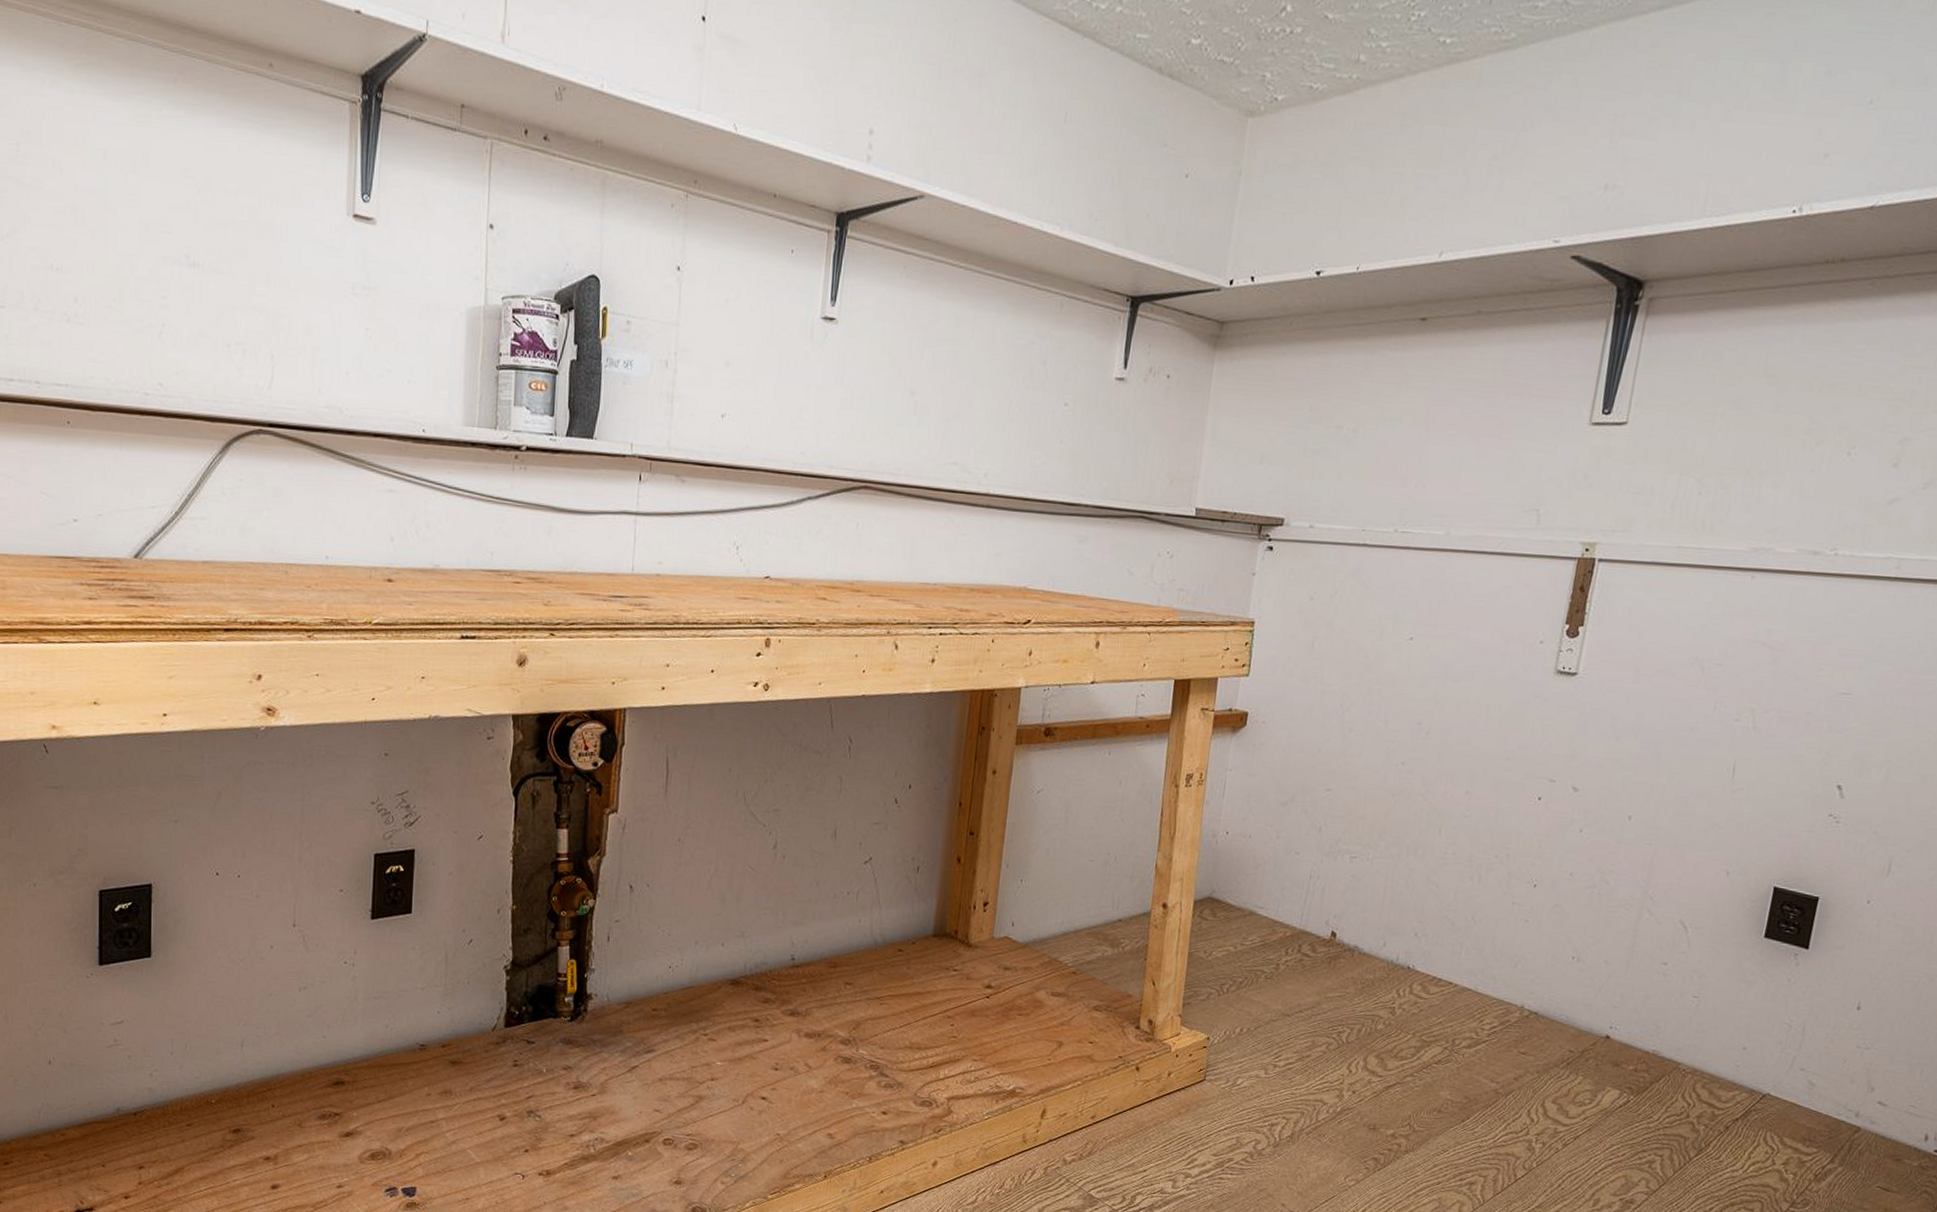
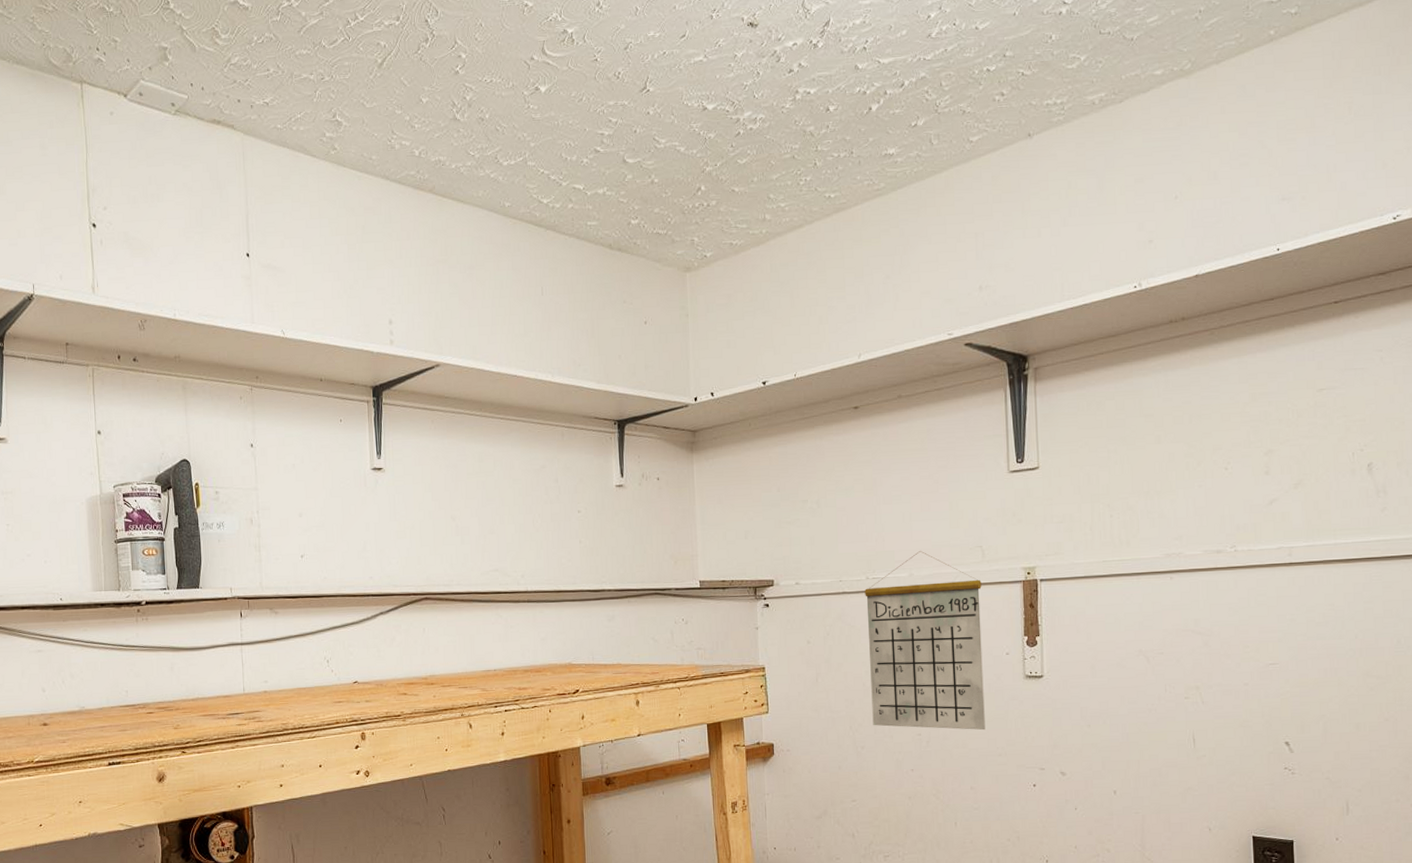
calendar: none [1368,506,1529,728] -> present [865,551,986,731]

